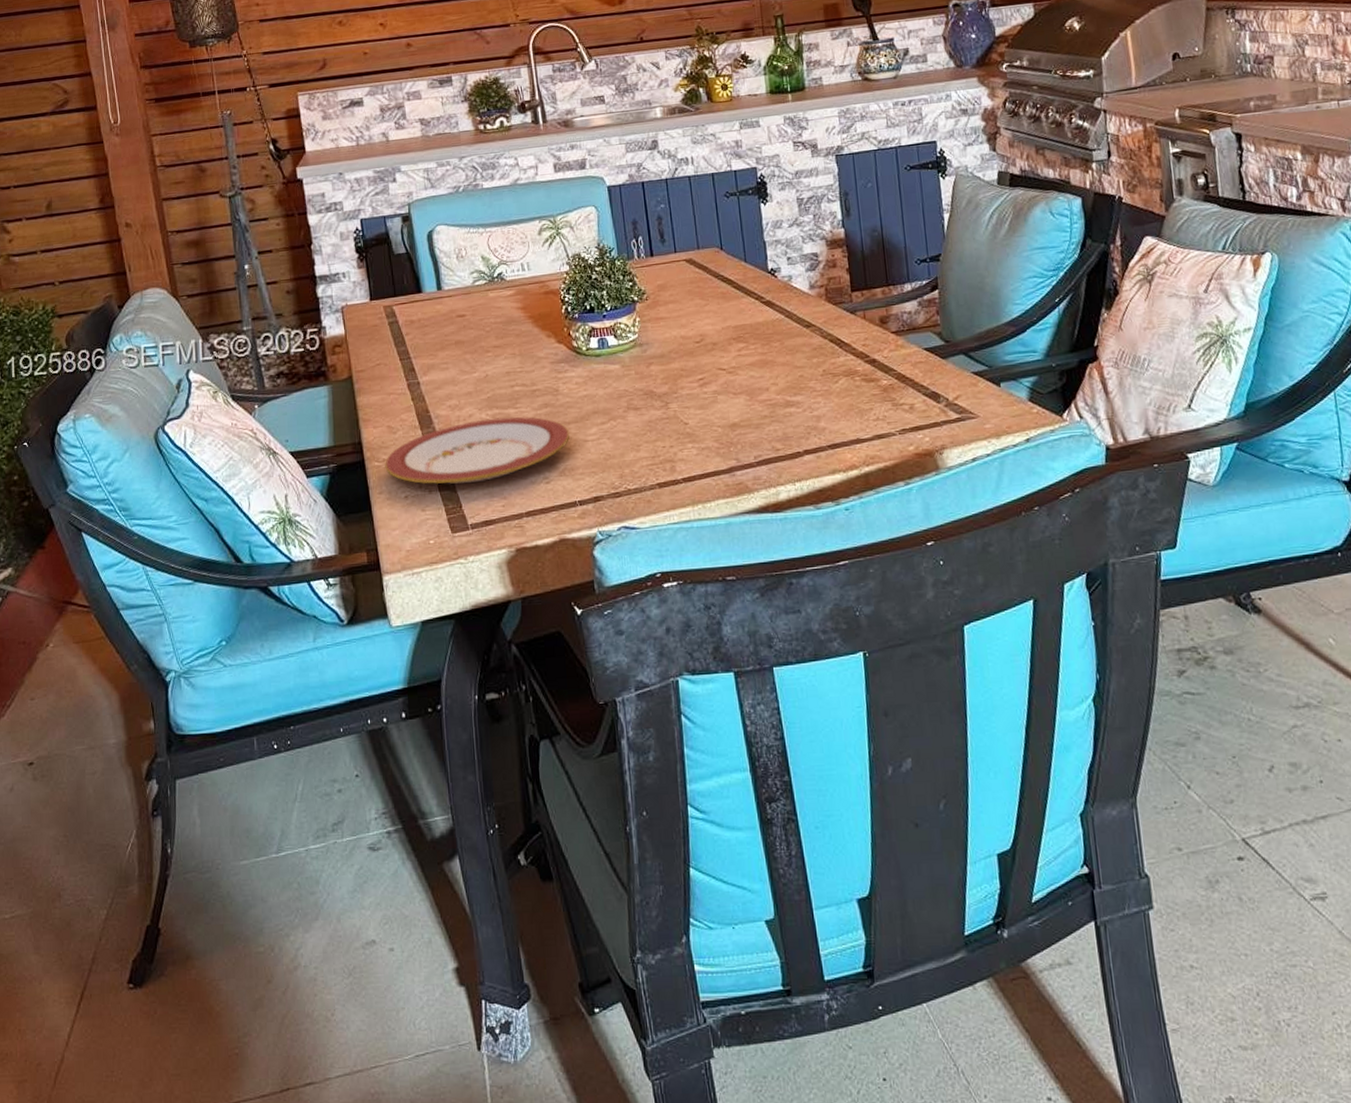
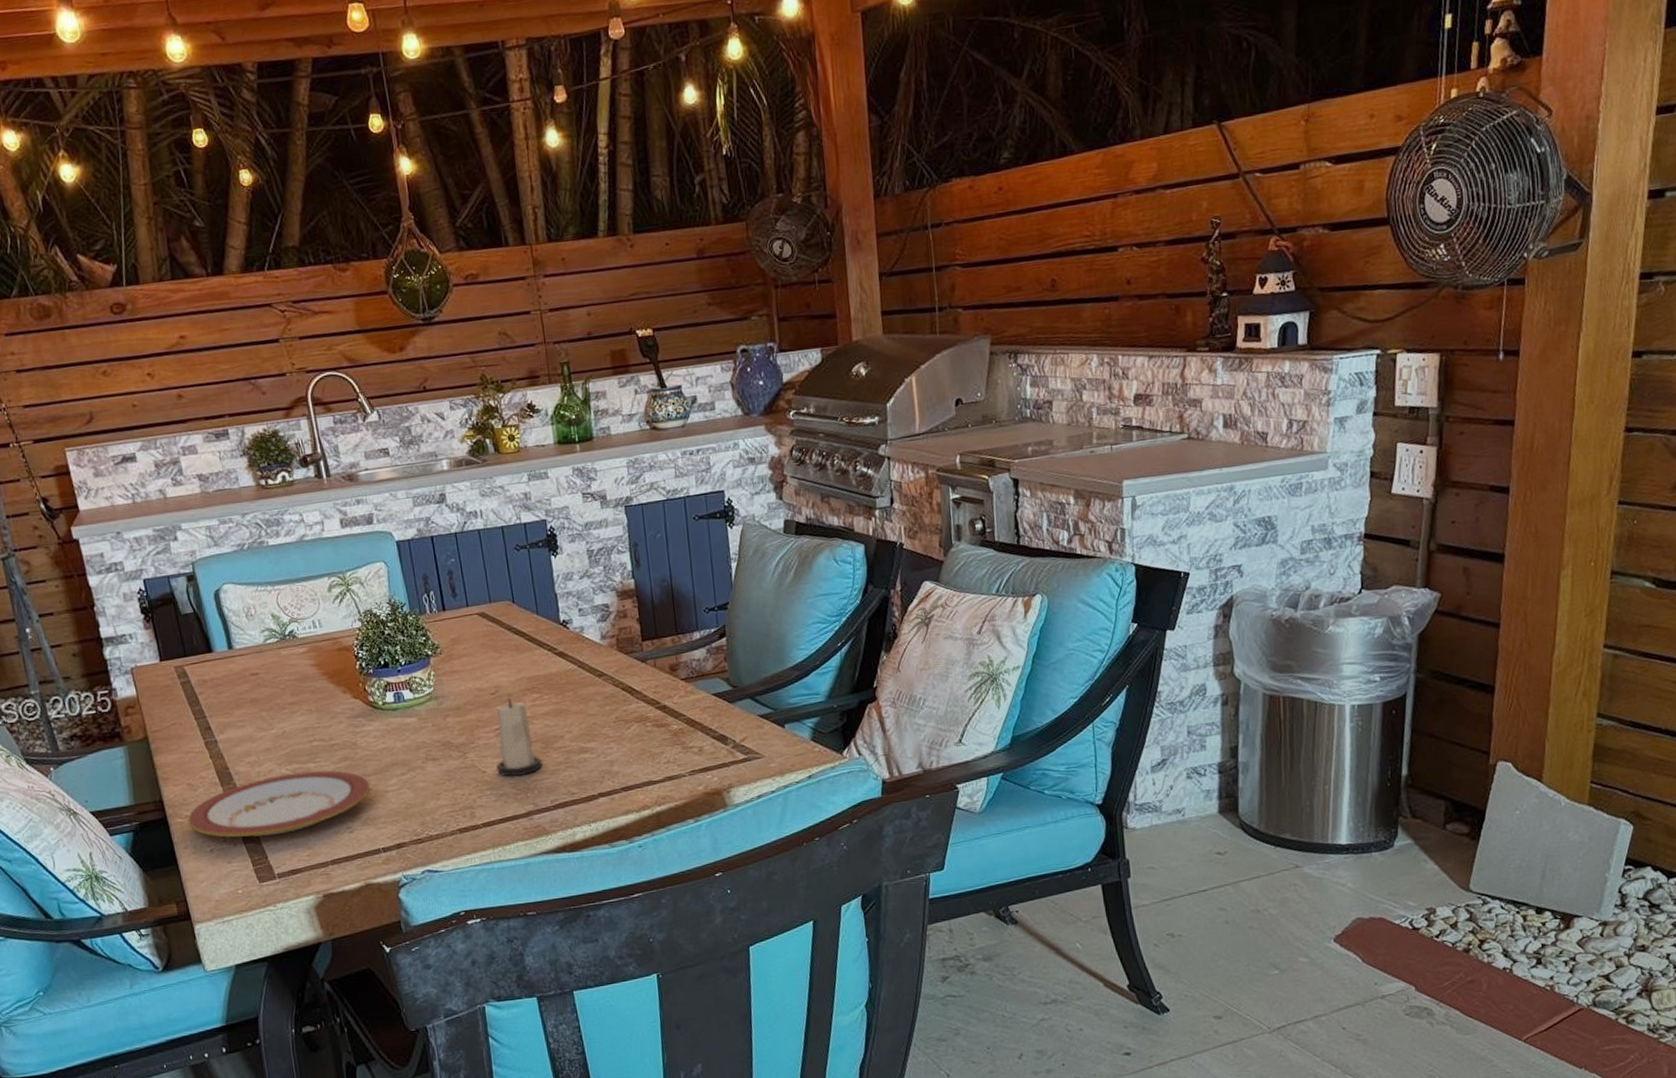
candle: none [699,347,747,430] -> present [495,698,543,777]

